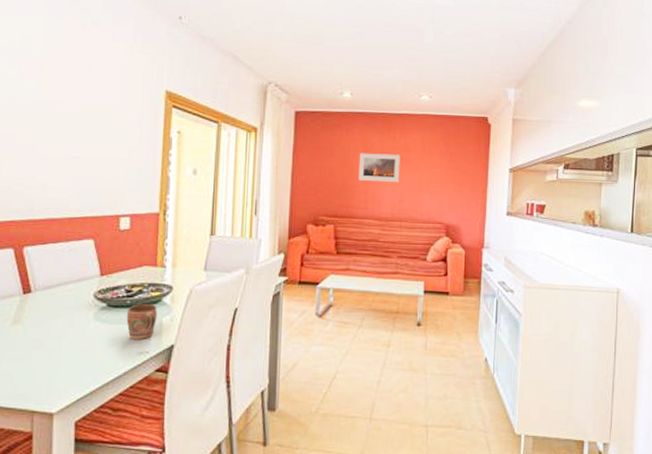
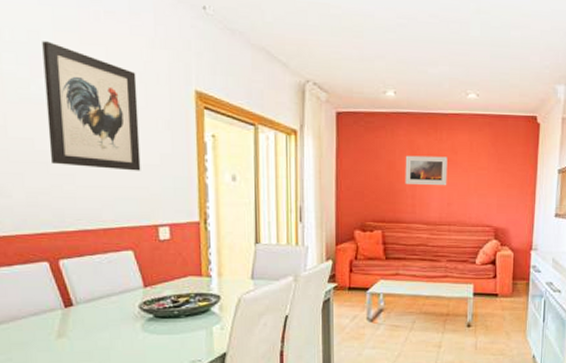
wall art: none [27,46,114,164] -> present [42,41,141,171]
mug: present [126,304,157,339] -> none [175,314,207,348]

